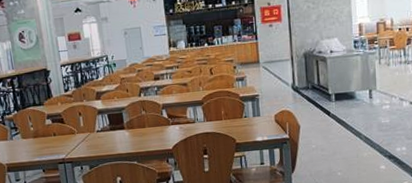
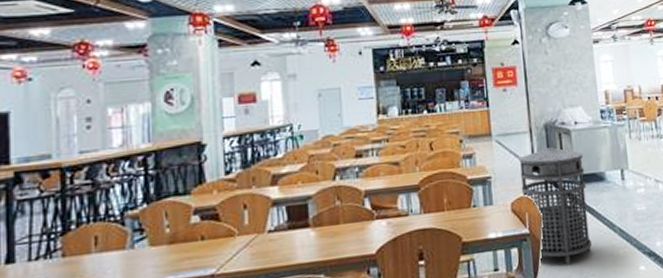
trash can: none [282,71,341,163] -> present [519,146,593,266]

